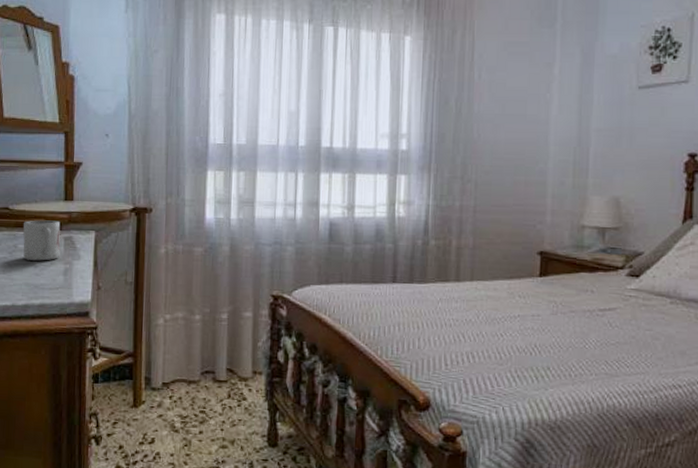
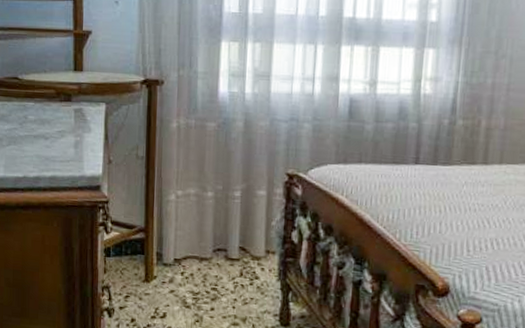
cup: present [23,220,61,261] -> none [33,91,71,133]

